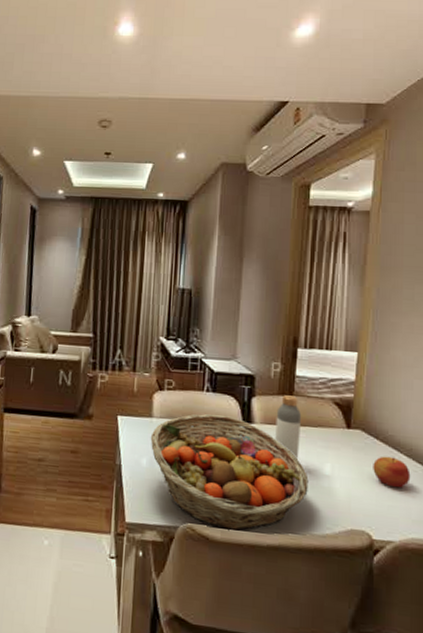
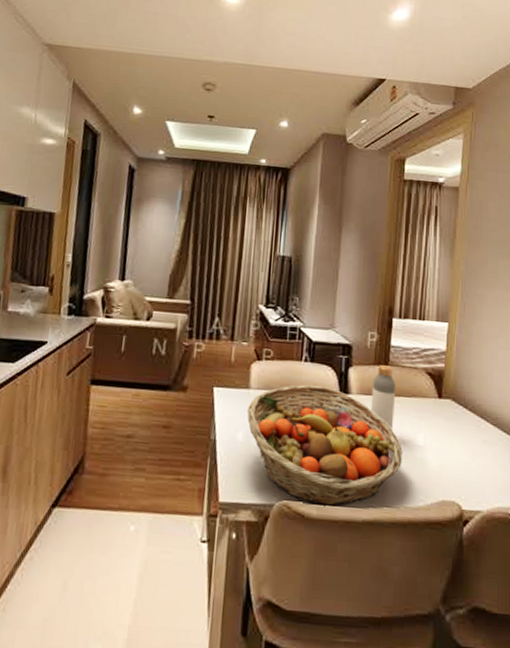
apple: present [373,456,411,488] -> none [462,425,496,457]

